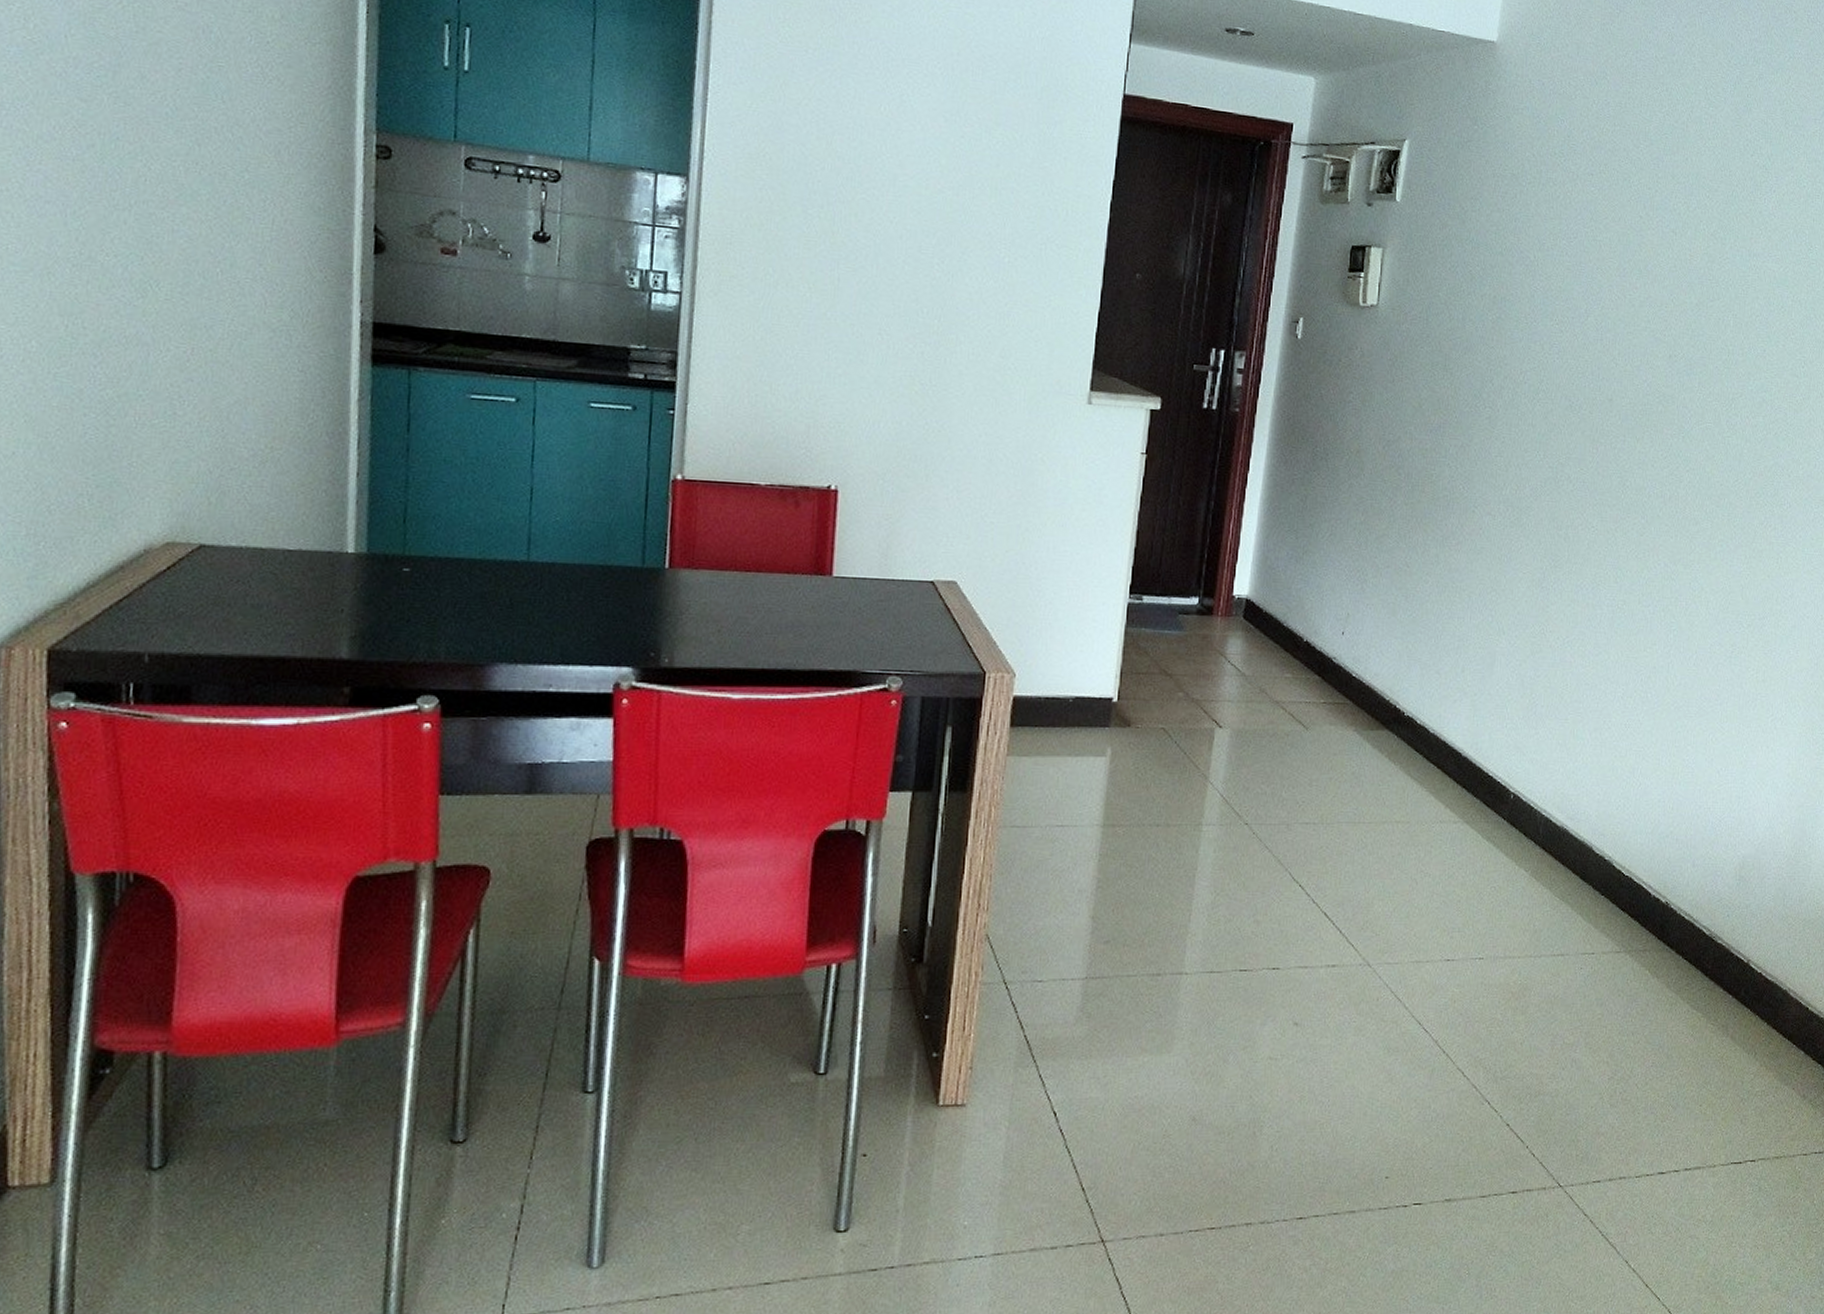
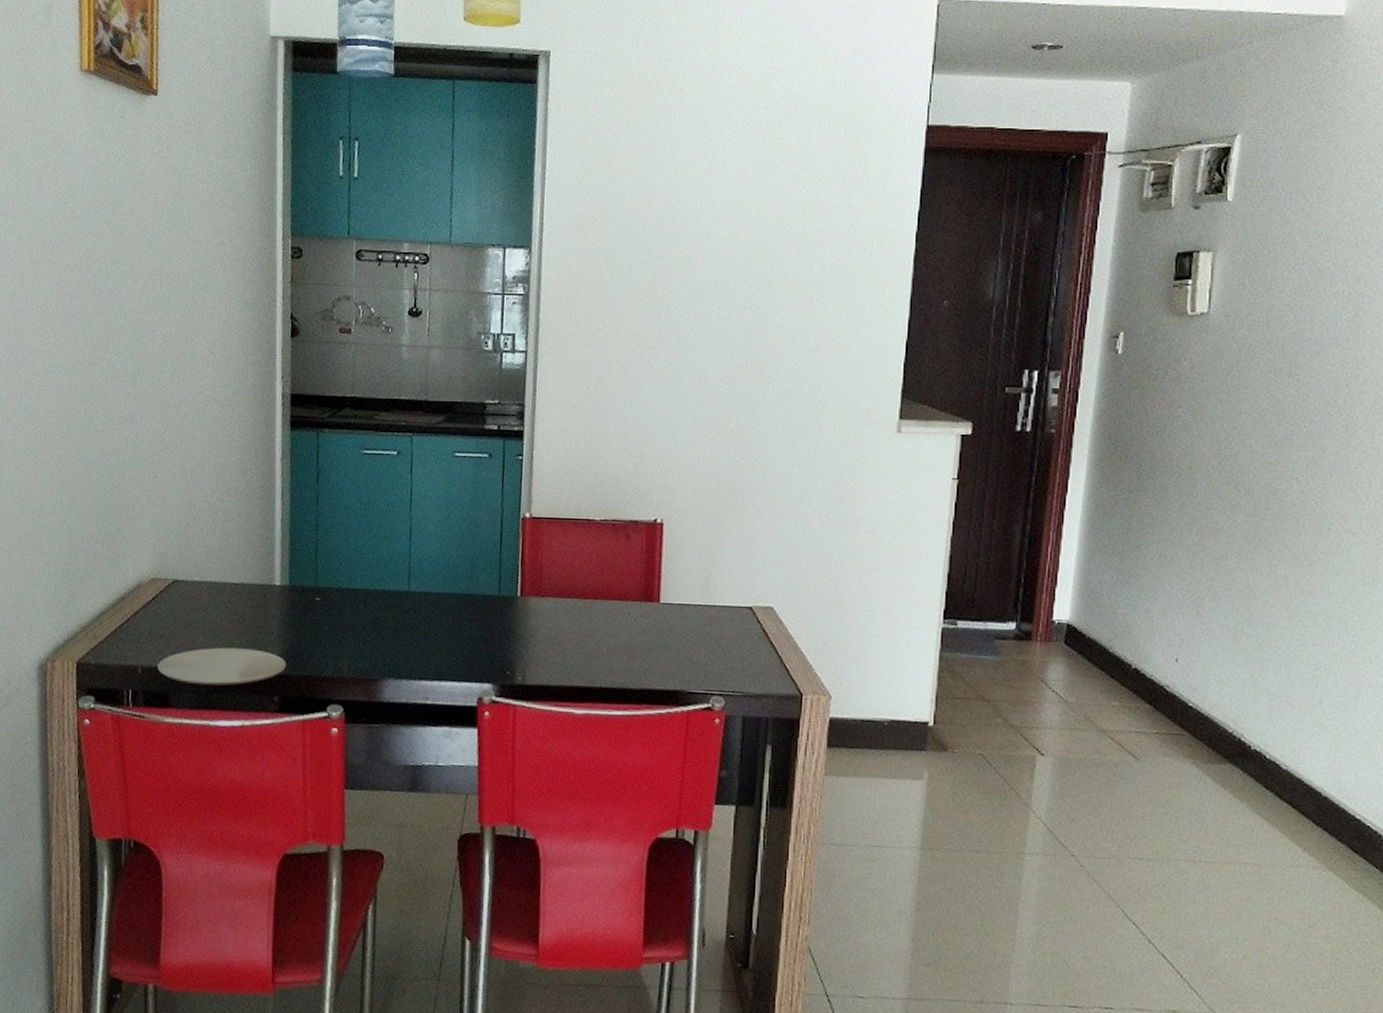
plate: none [173,628,361,677] -> present [157,647,286,687]

